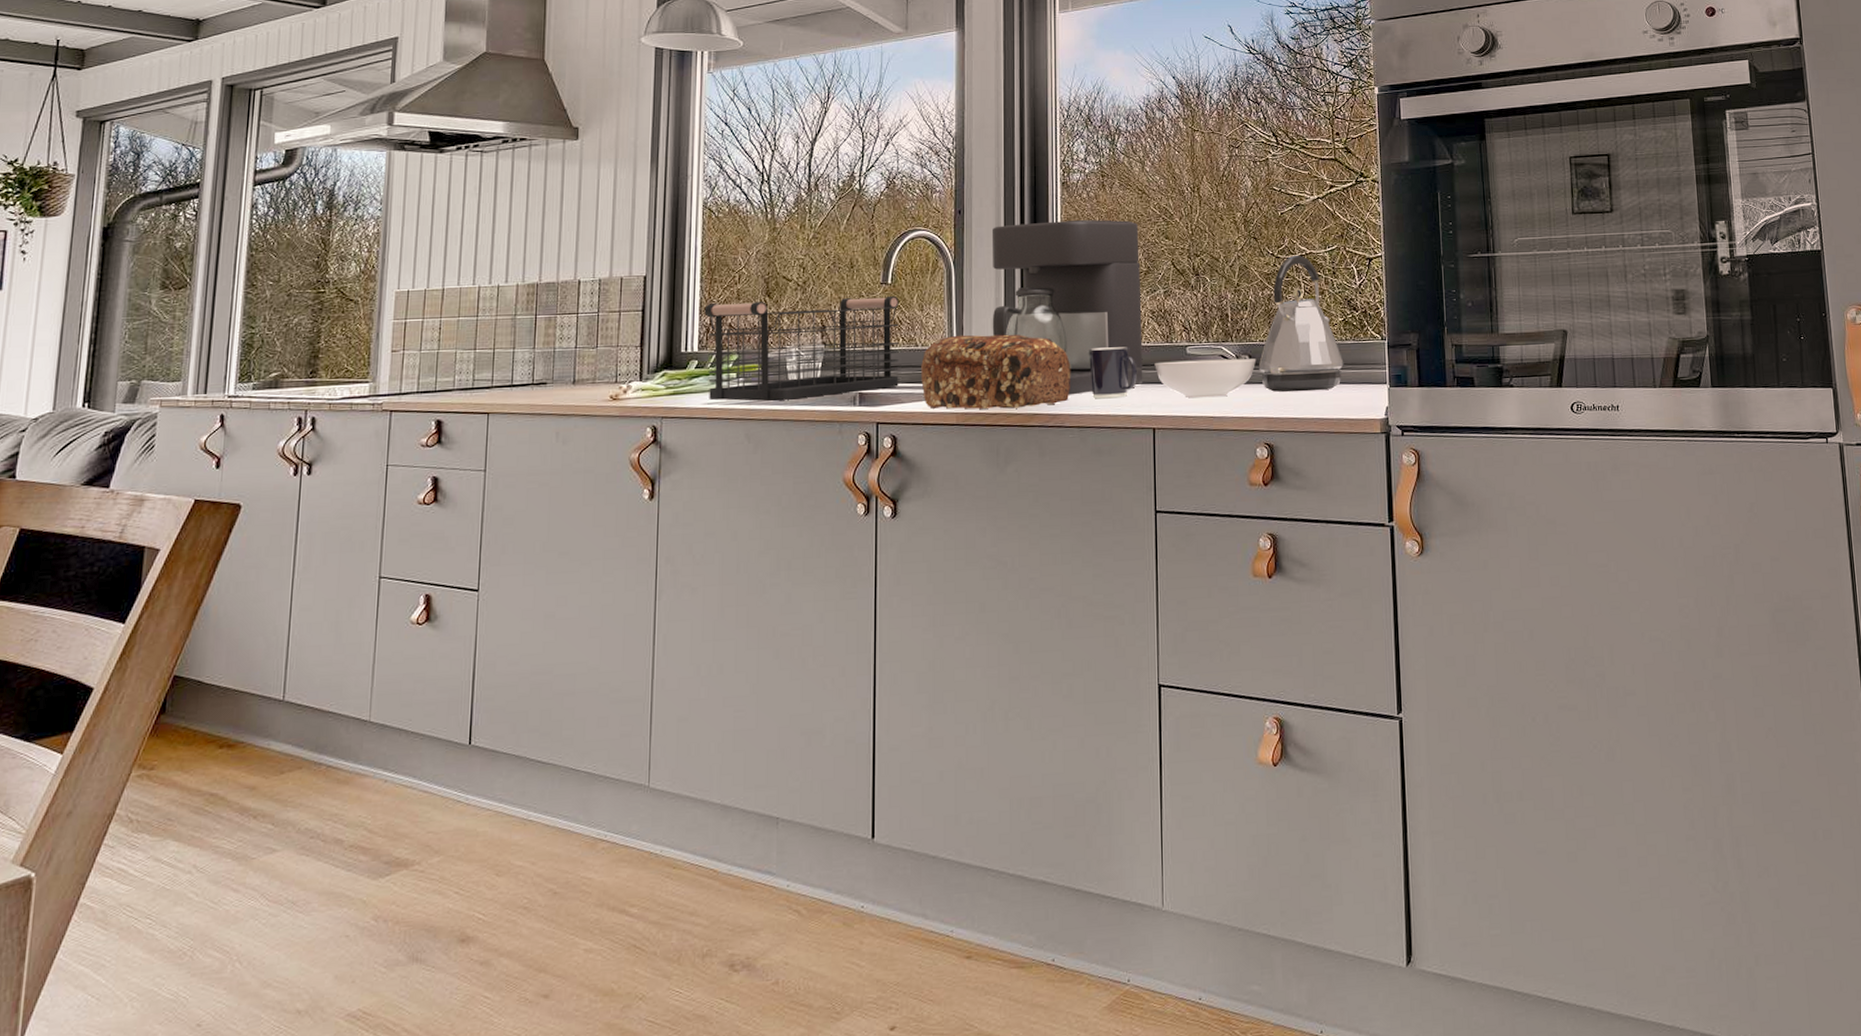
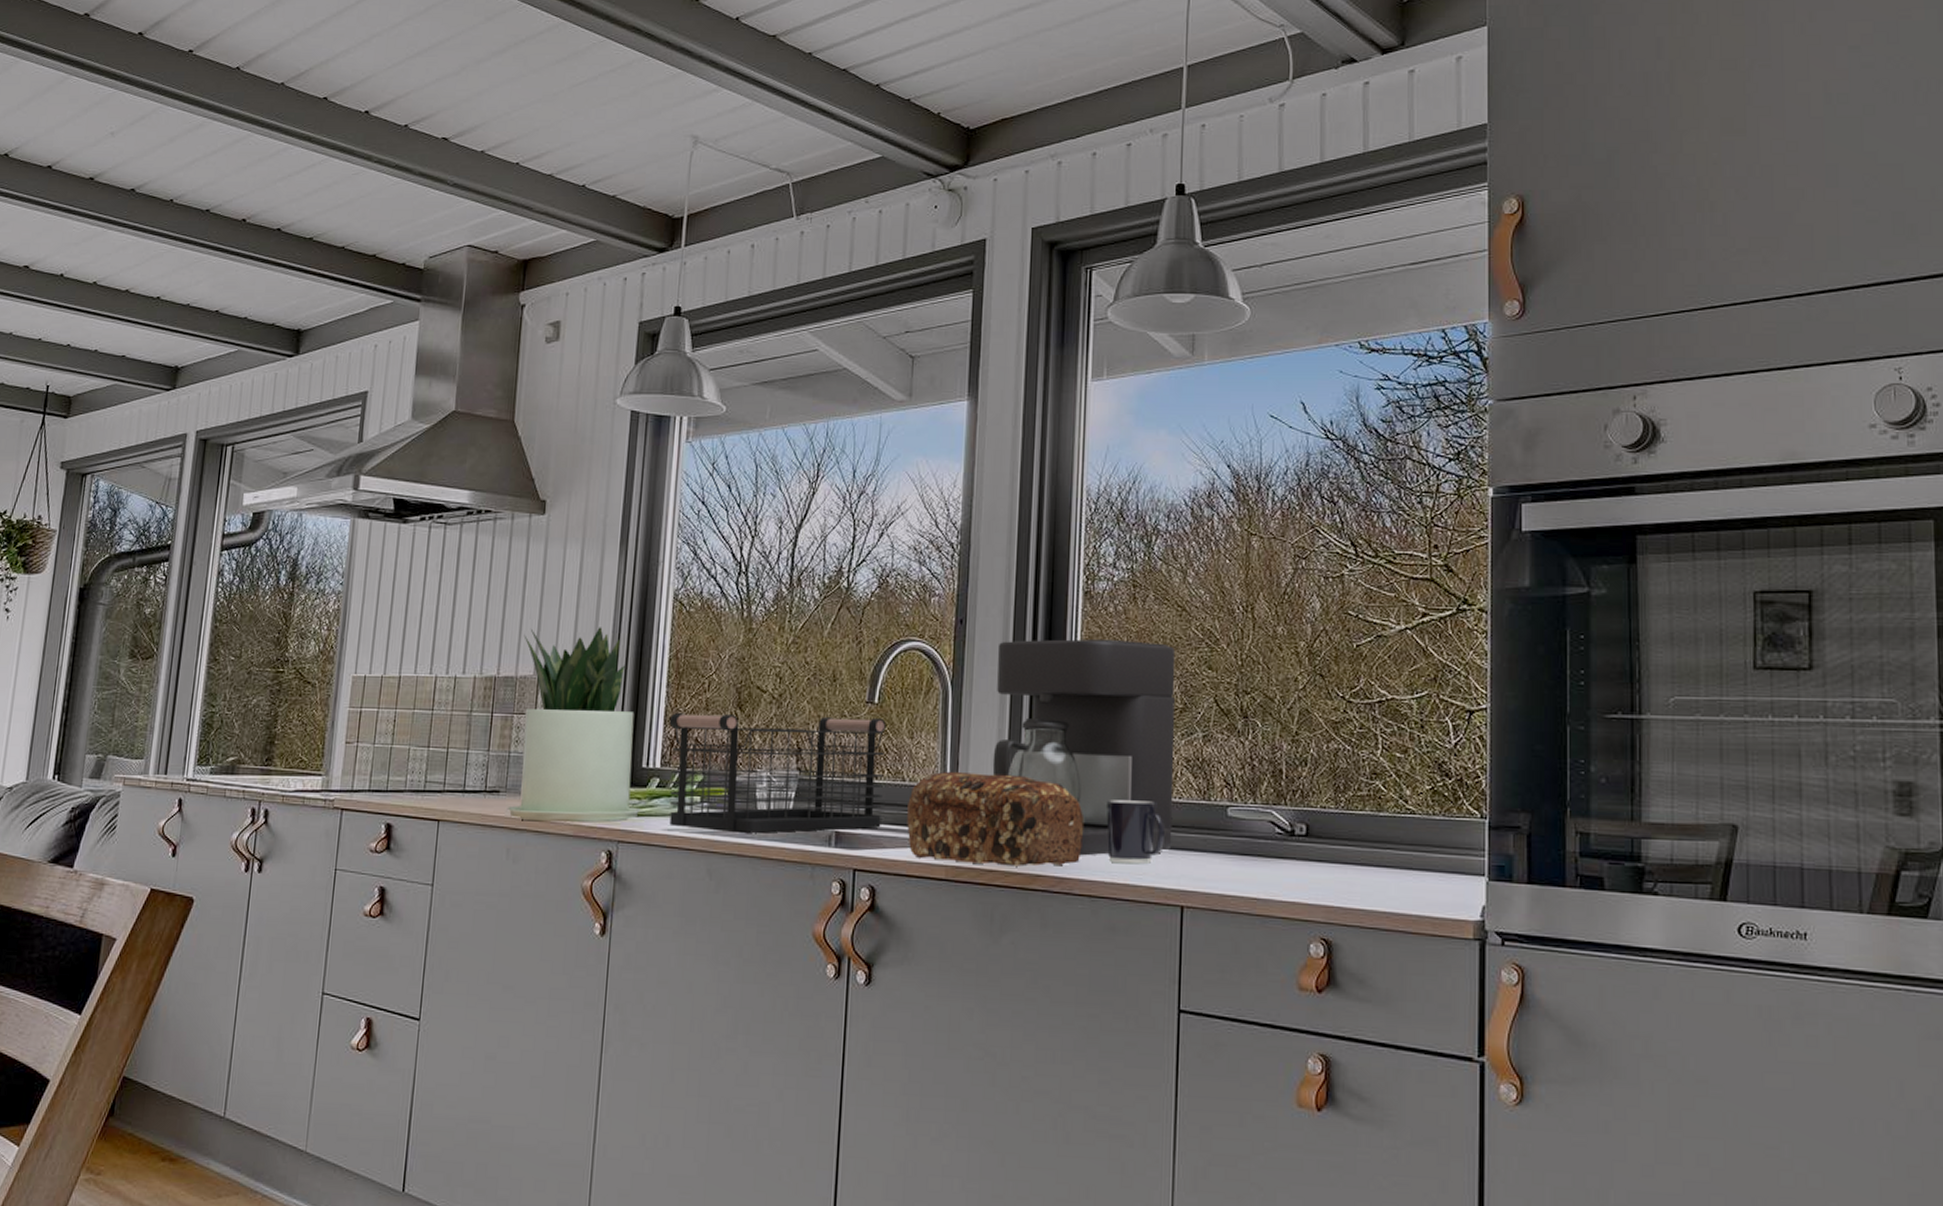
planter: none [554,234,682,407] -> present [507,627,641,823]
bowl: present [1154,358,1257,398] -> none [1187,823,1316,874]
kettle: present [1258,255,1344,392] -> none [1317,700,1429,877]

